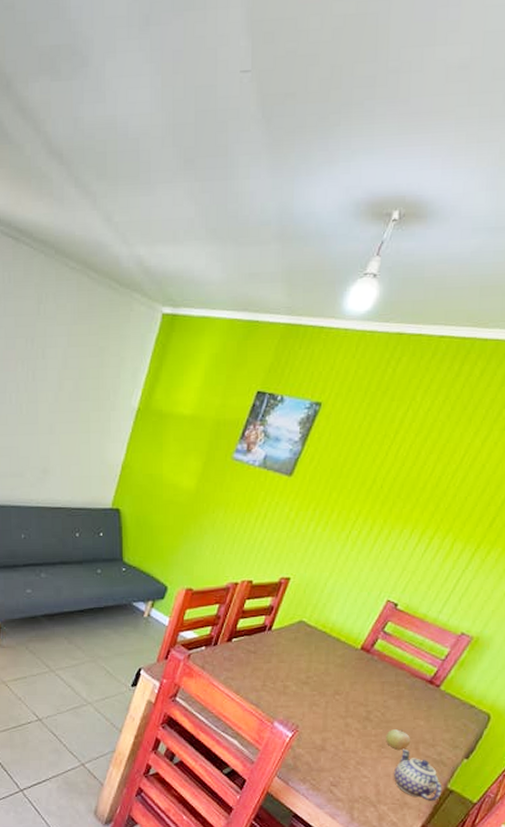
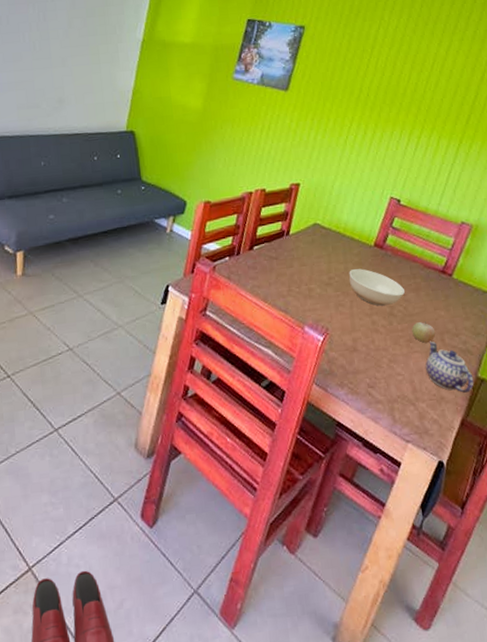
bowl: none [327,671,385,709] -> present [348,269,405,306]

